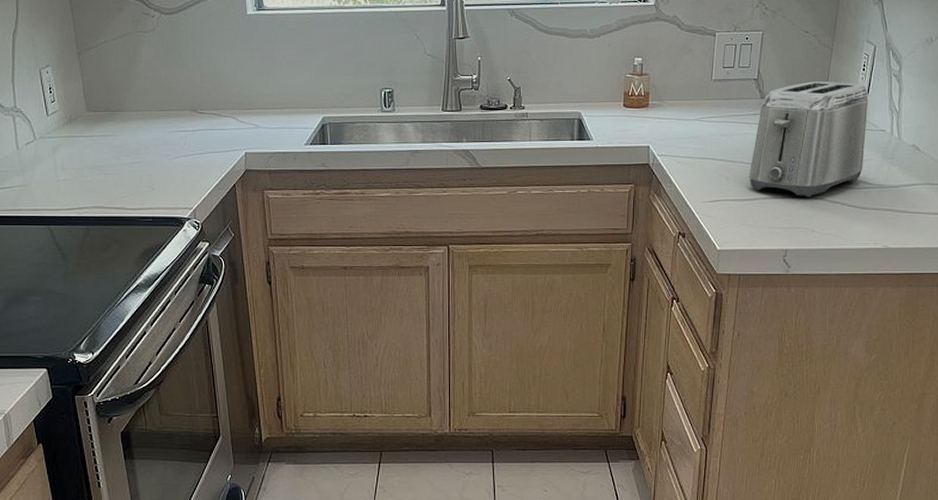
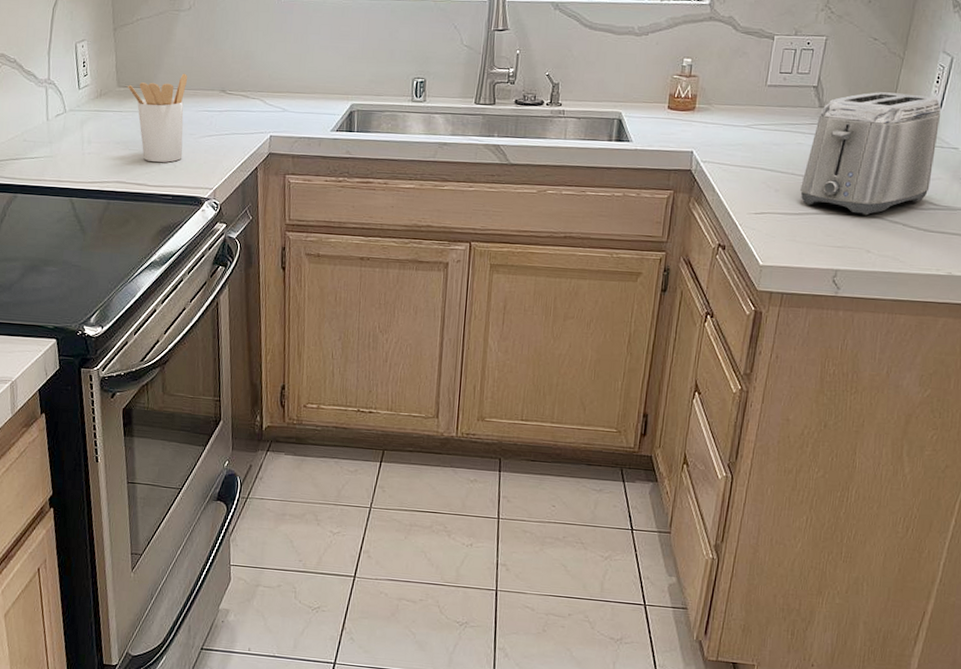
utensil holder: none [97,94,159,186] -> present [127,73,188,163]

